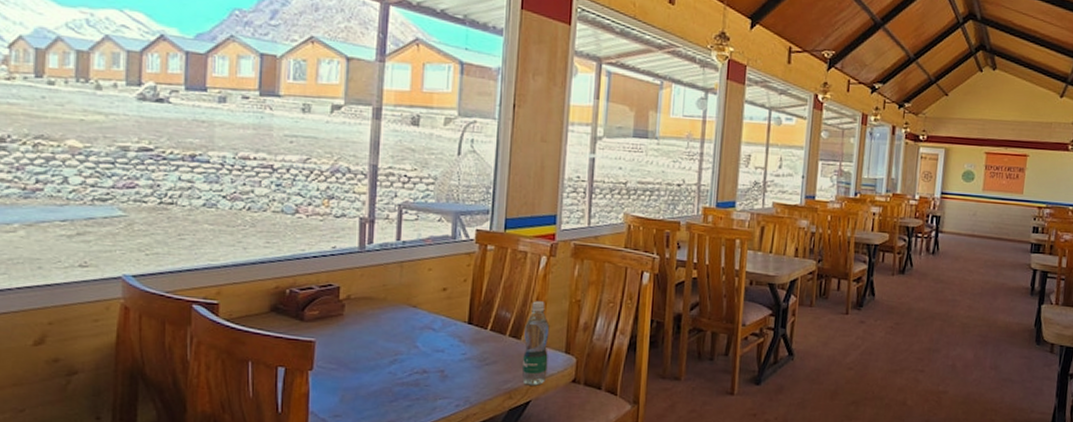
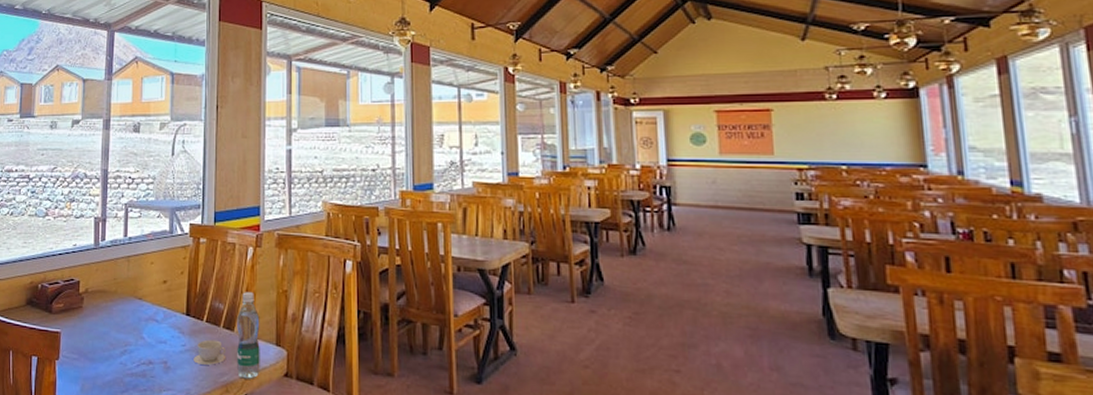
teacup: none [474,348,512,373] -> present [193,339,226,365]

